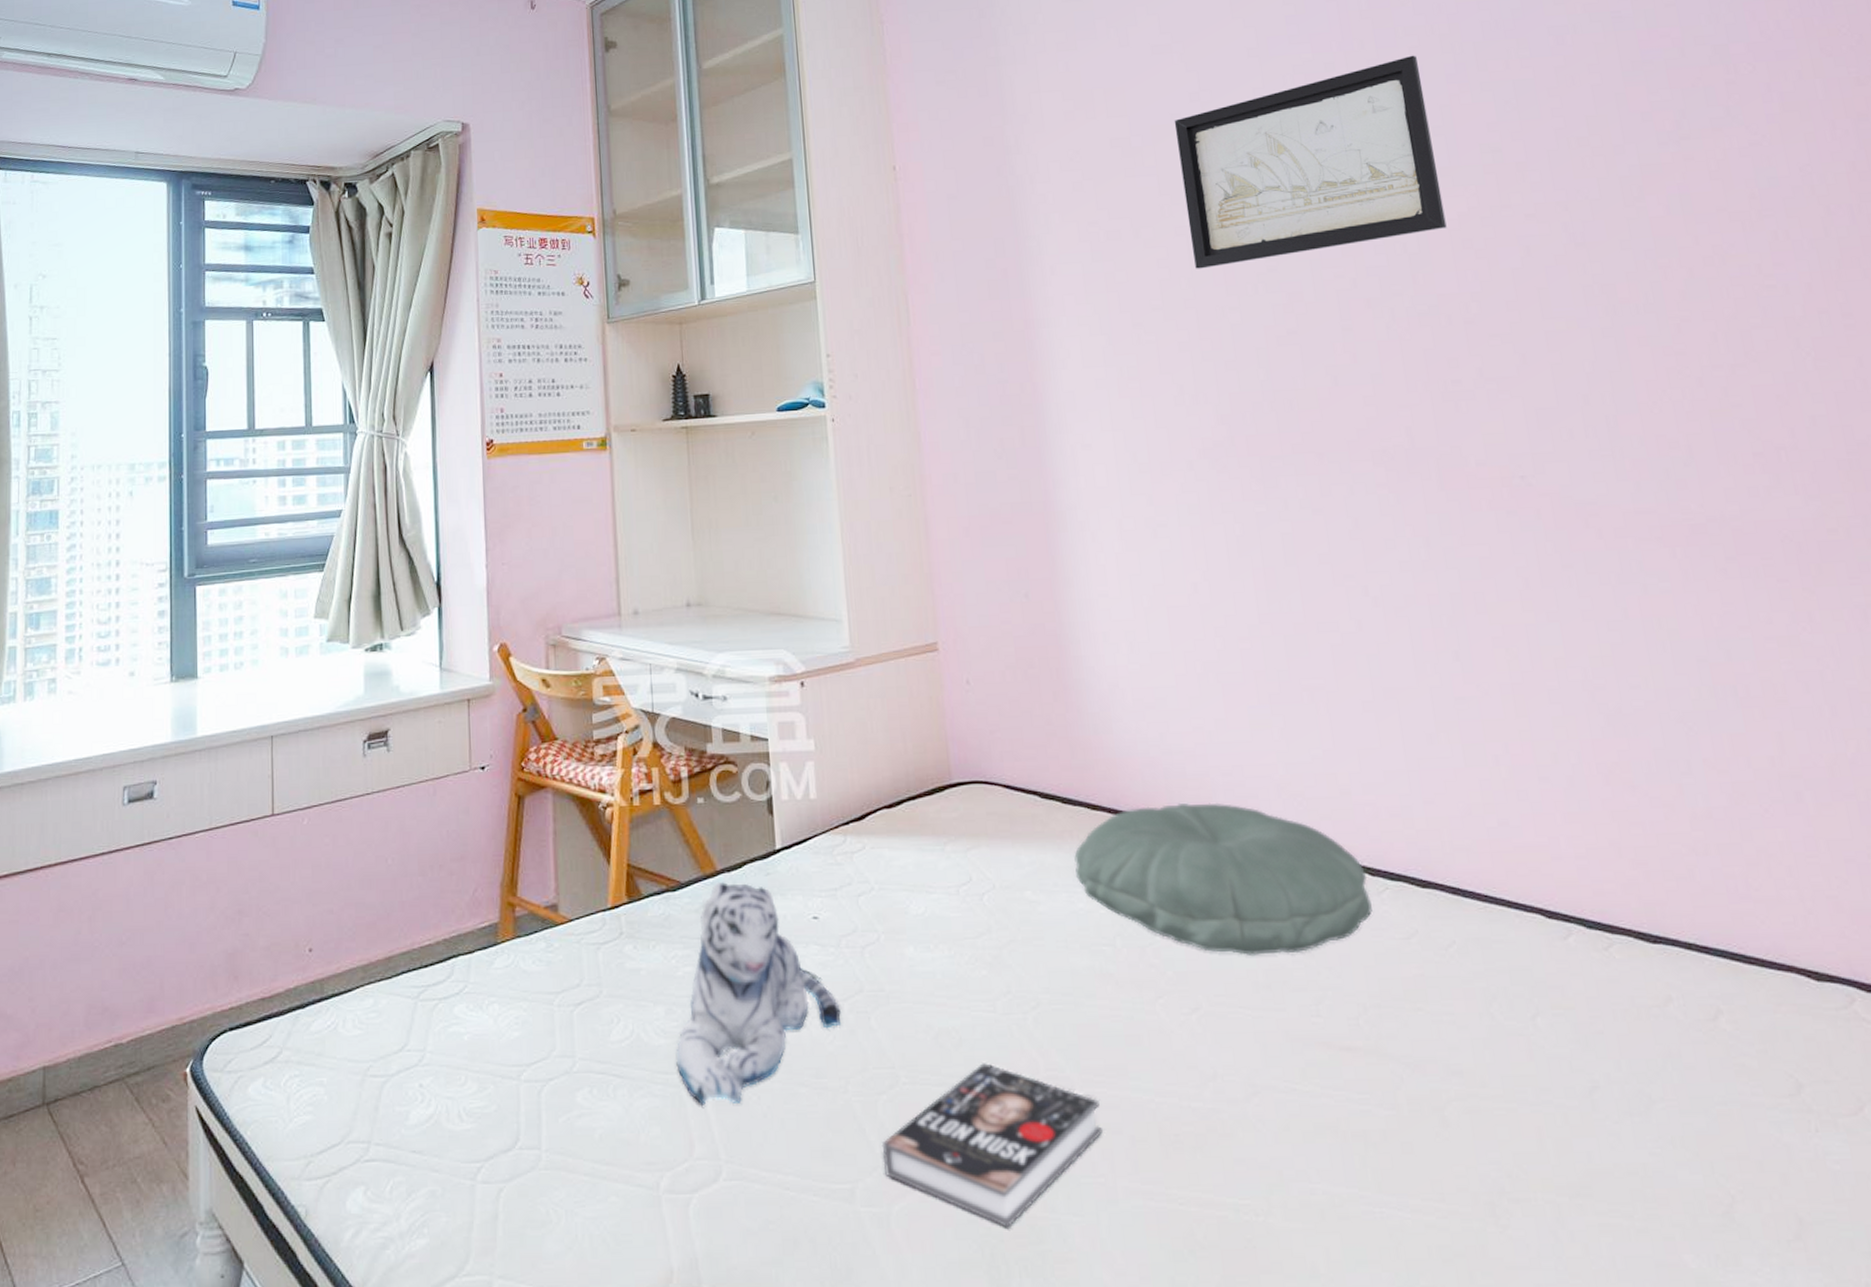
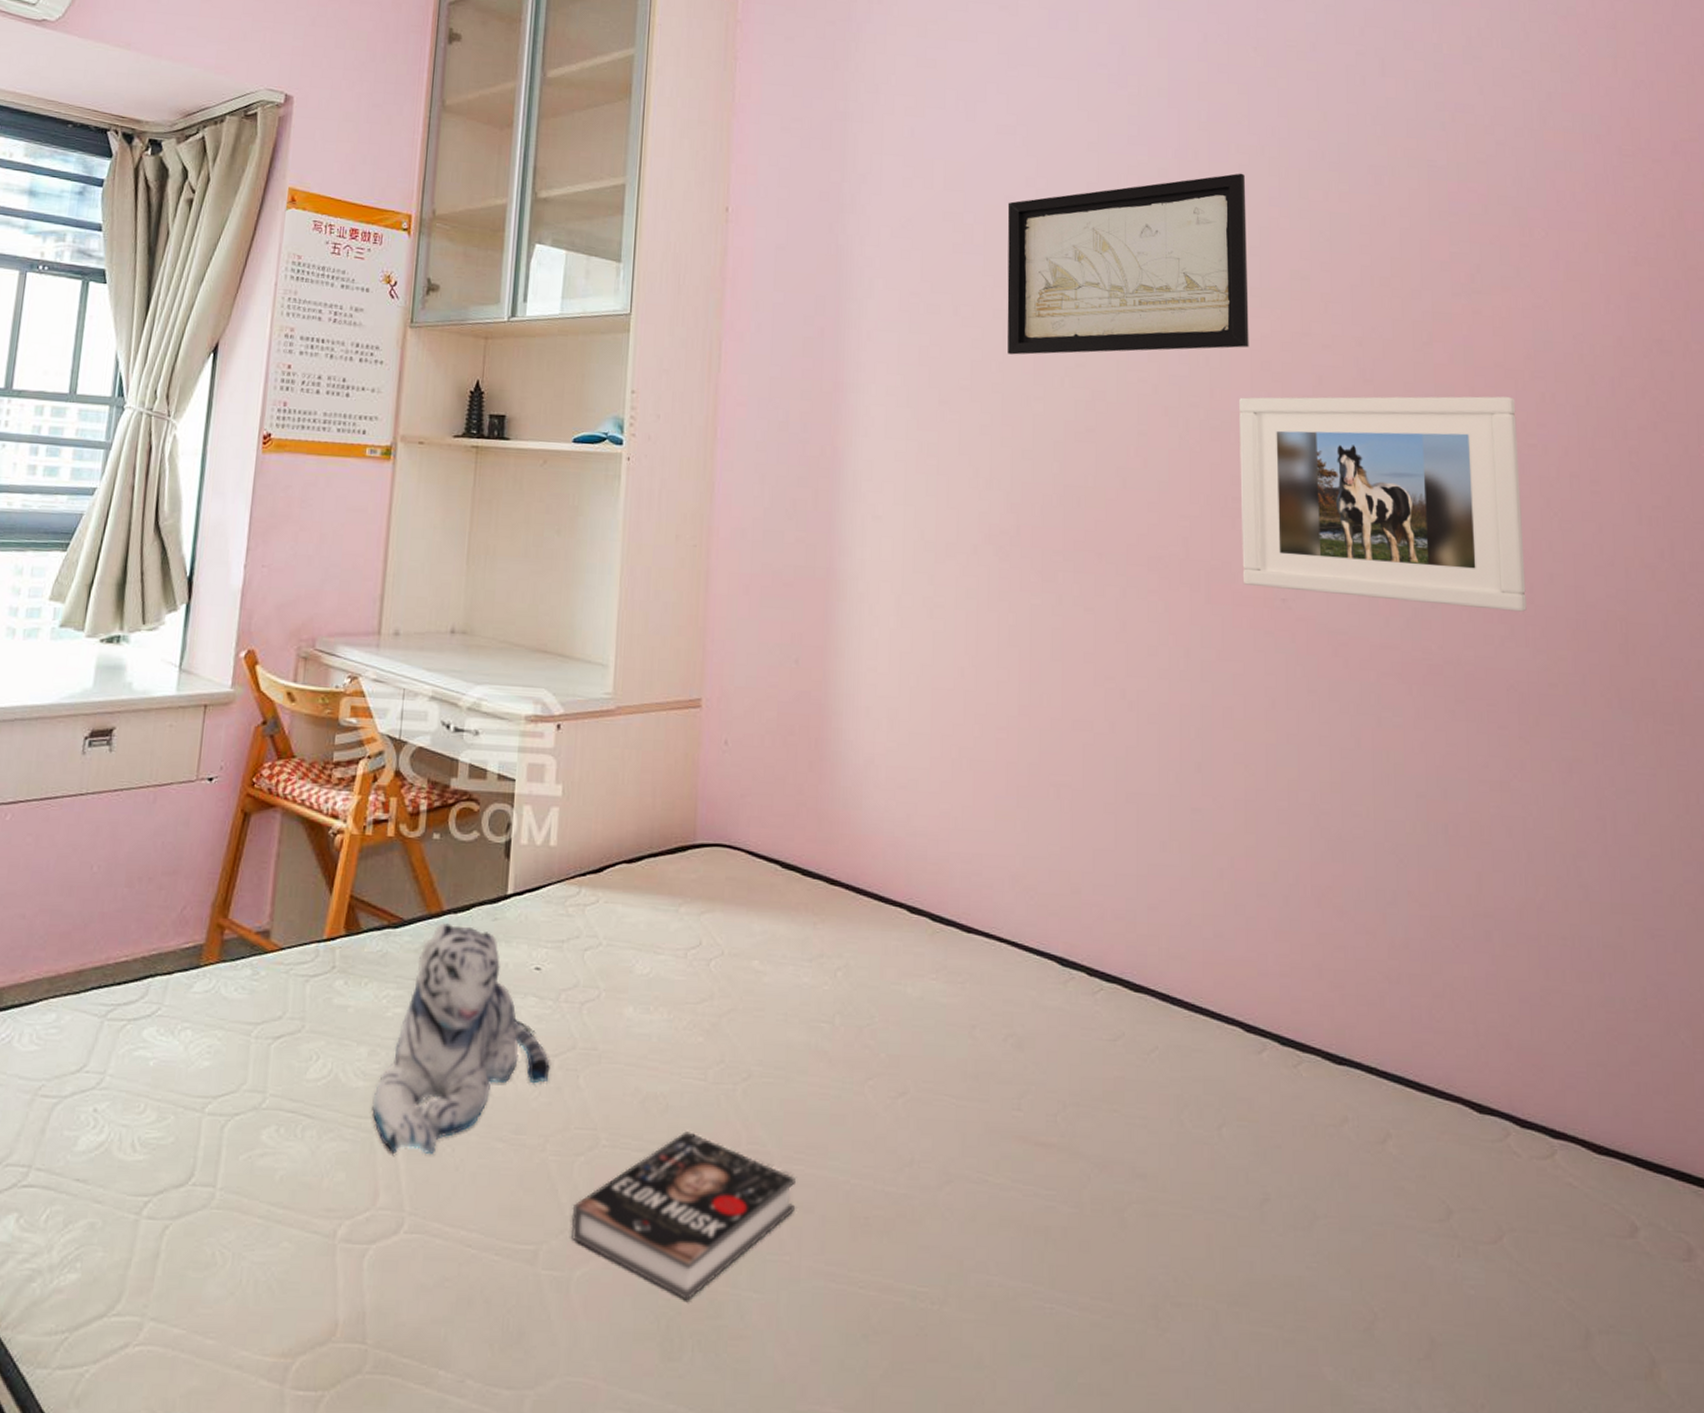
pillow: present [1074,802,1373,957] -> none [805,885,1085,1046]
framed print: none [1444,239,1791,467] -> present [1239,396,1527,612]

